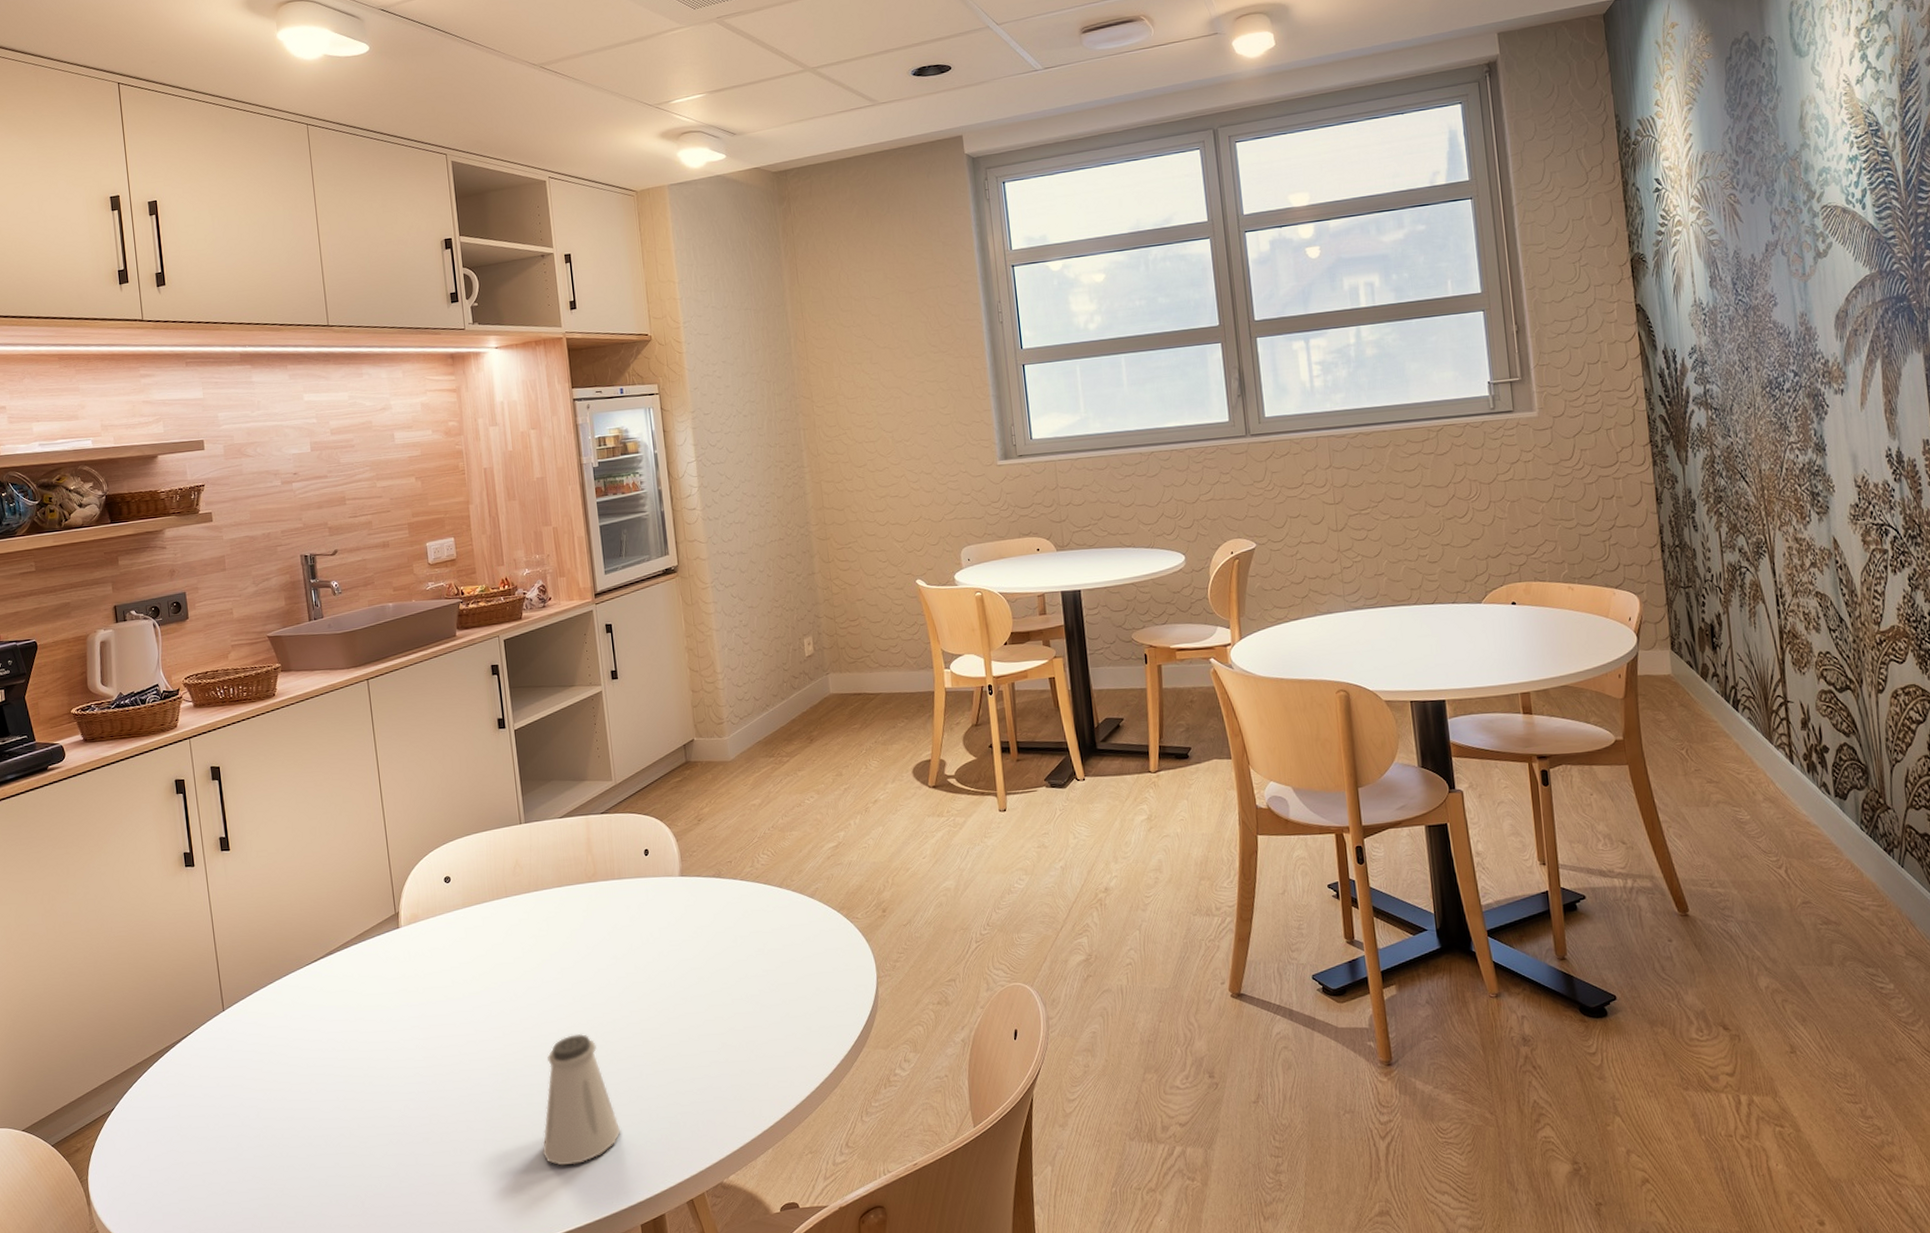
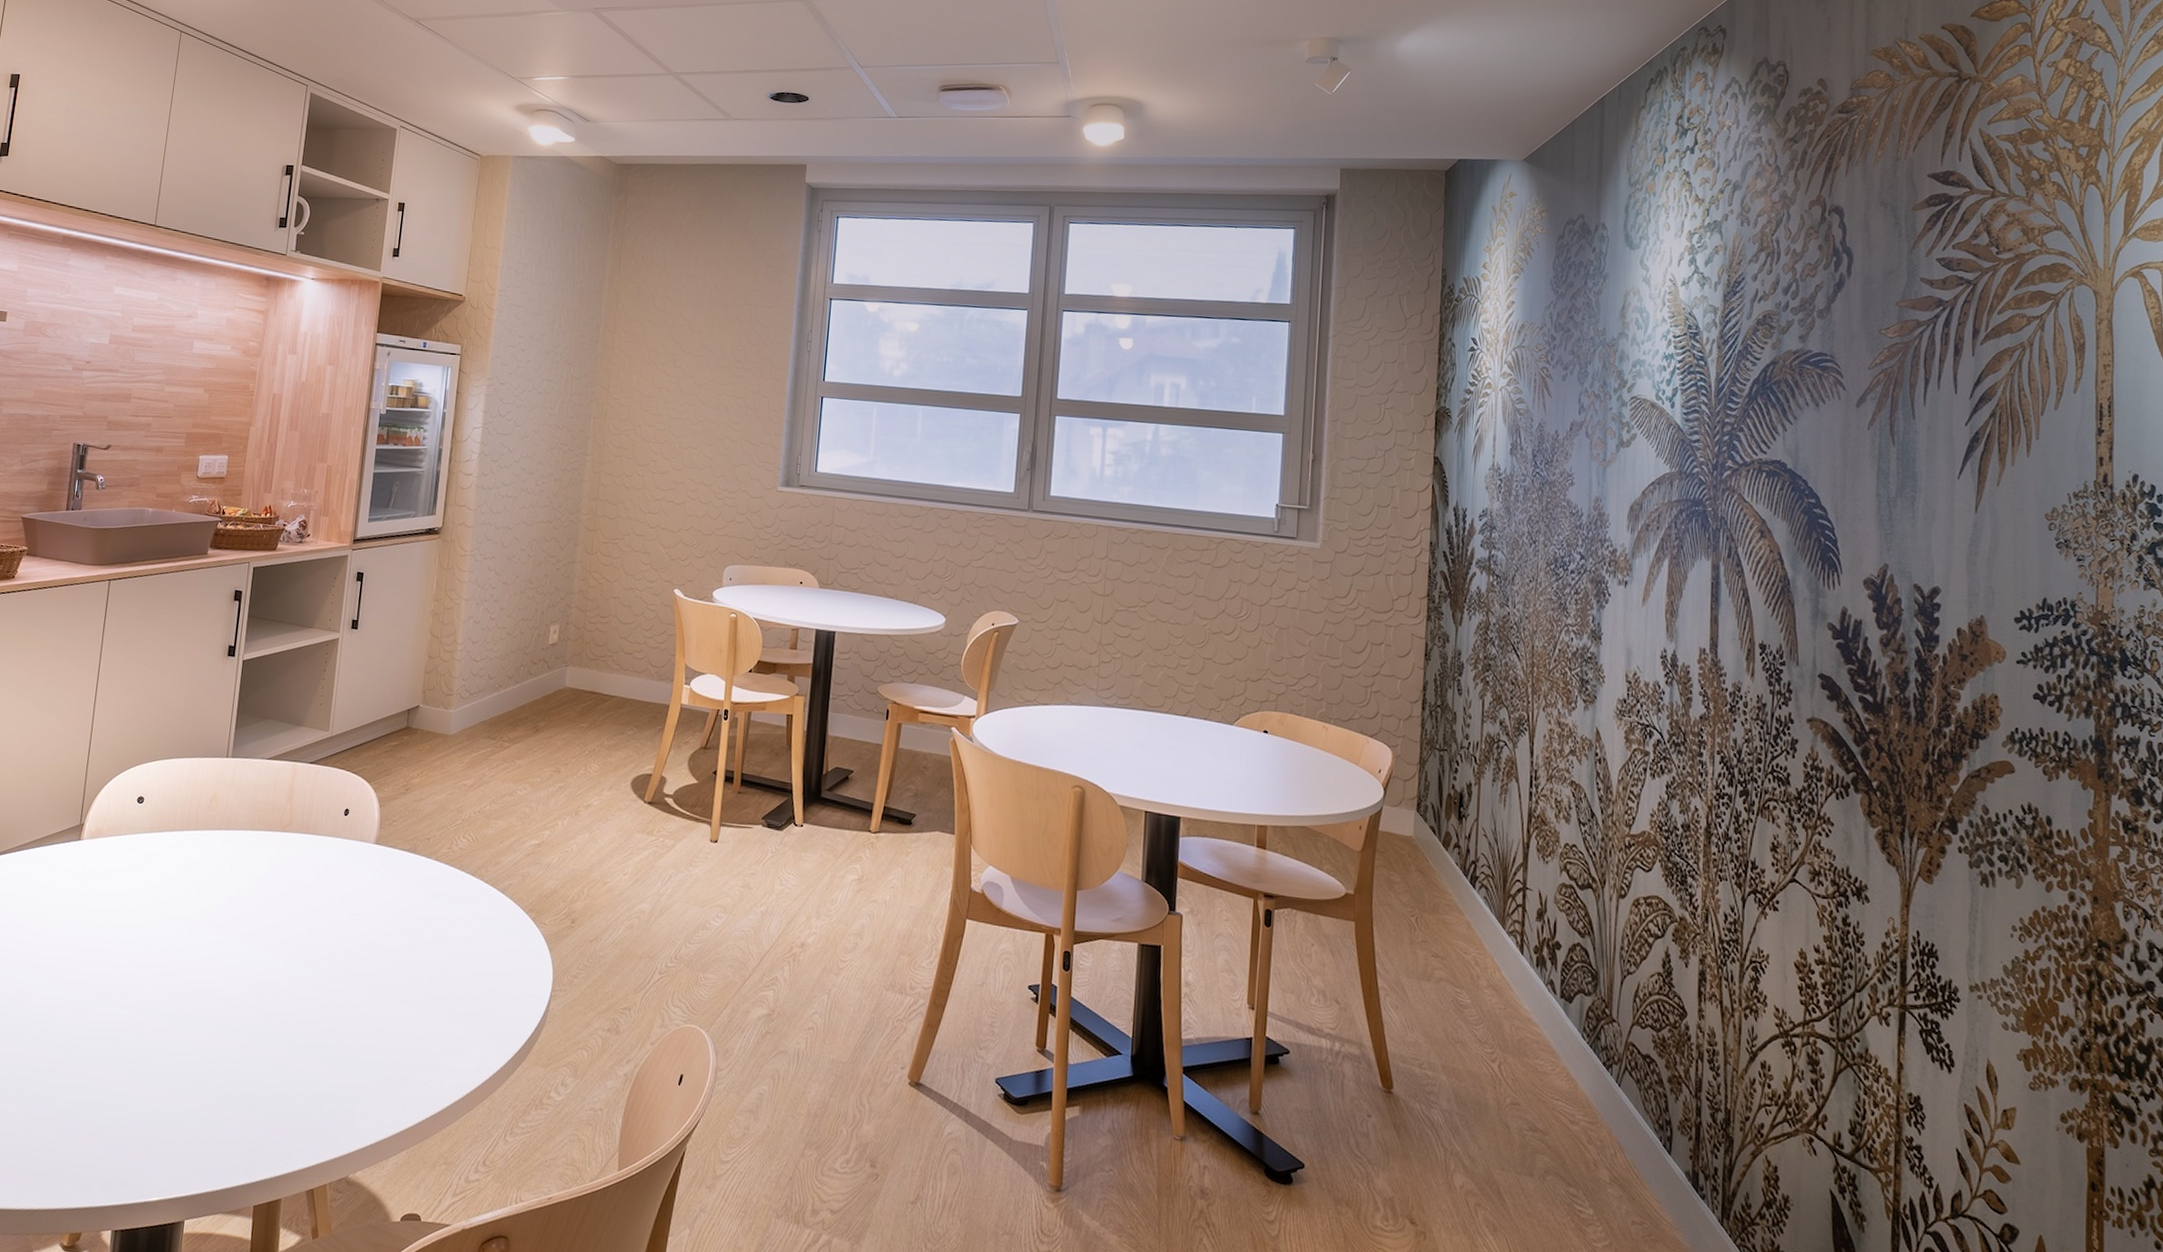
saltshaker: present [542,1033,621,1166] -> none [170,987,256,1127]

